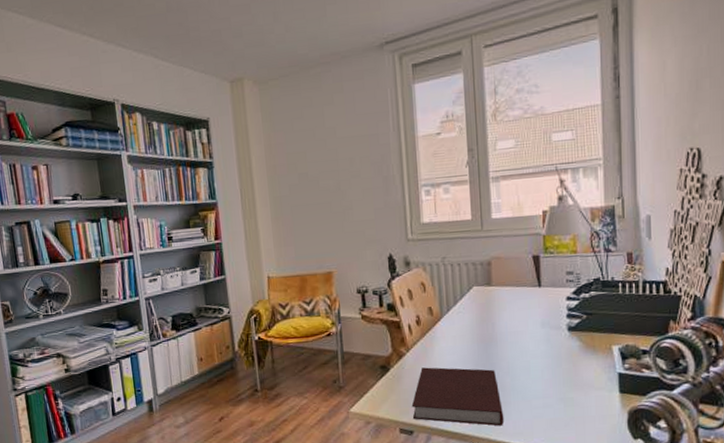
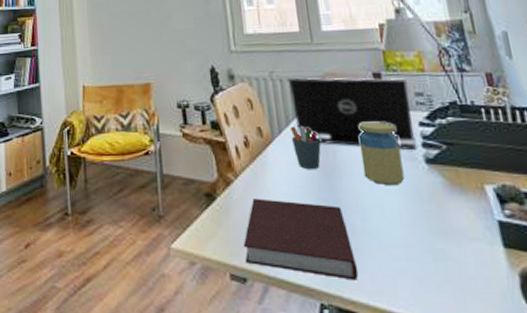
pen holder: none [457,304,482,341] -> present [289,126,321,169]
laptop: none [459,259,562,321] -> present [289,77,416,151]
jar: none [515,298,549,351] -> present [358,121,405,186]

